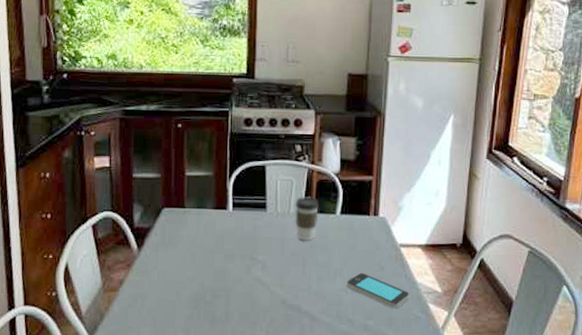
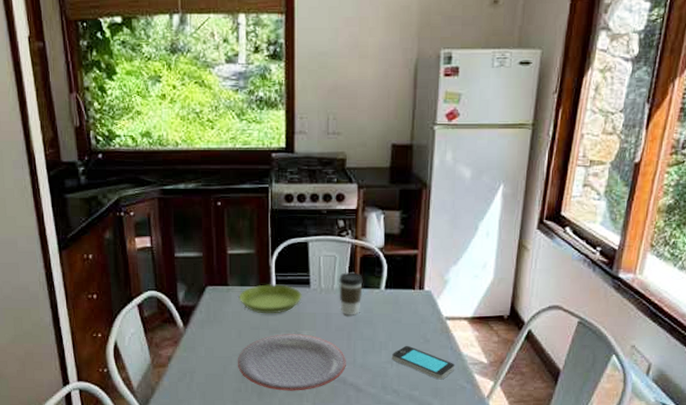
plate: none [190,258,301,319] -> present [237,334,346,391]
saucer: none [195,207,259,238] -> present [238,284,303,314]

